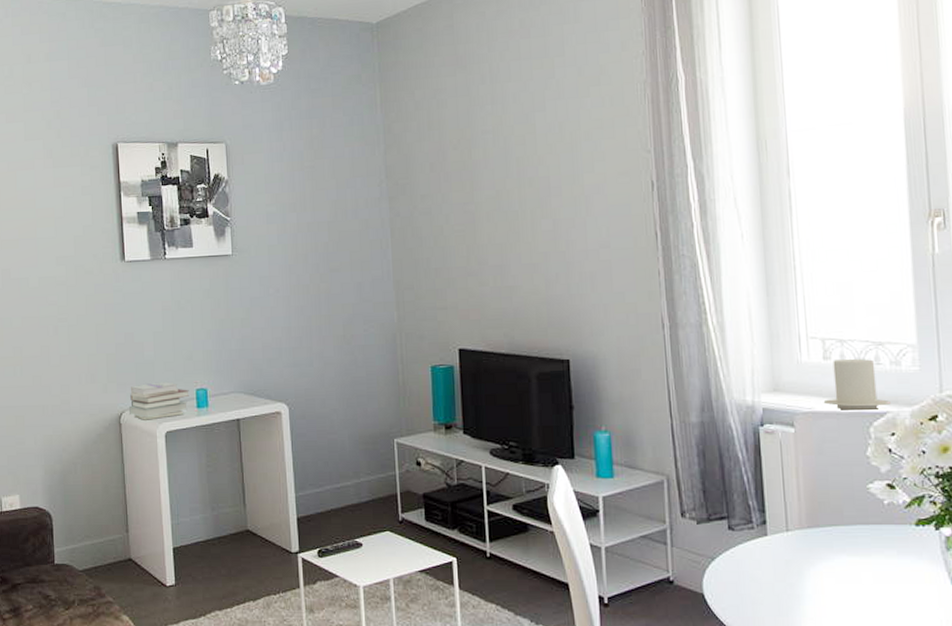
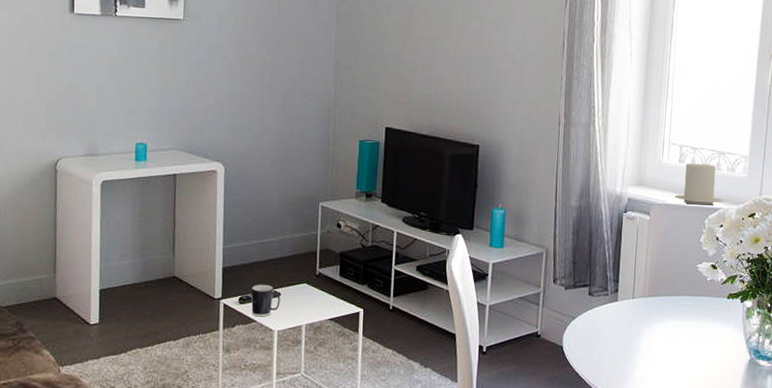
books: present [129,382,190,420] -> none [66,133,129,169]
mug: none [329,534,363,571] -> present [251,284,281,317]

